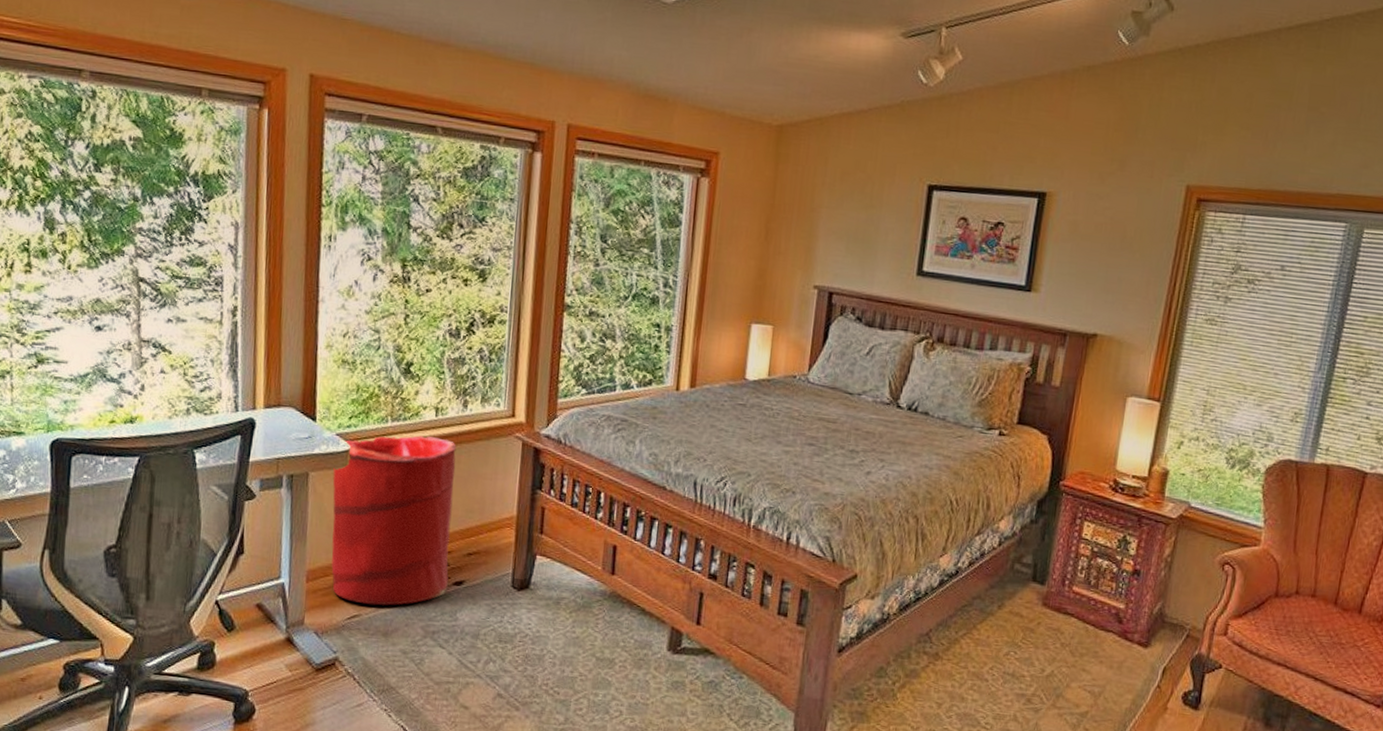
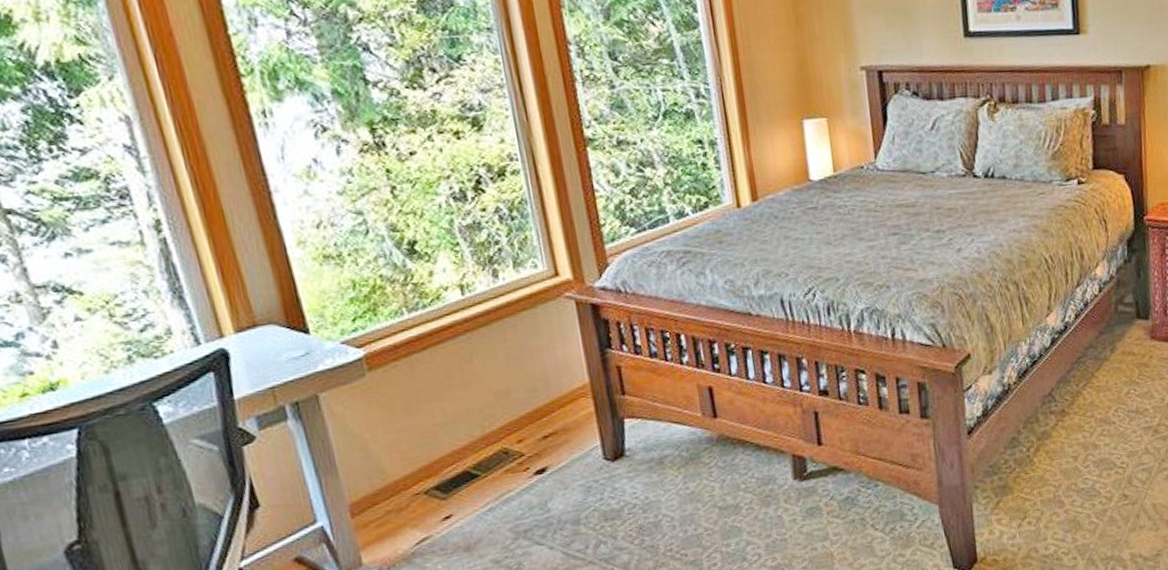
laundry hamper: present [331,435,457,606] -> none [349,318,529,525]

